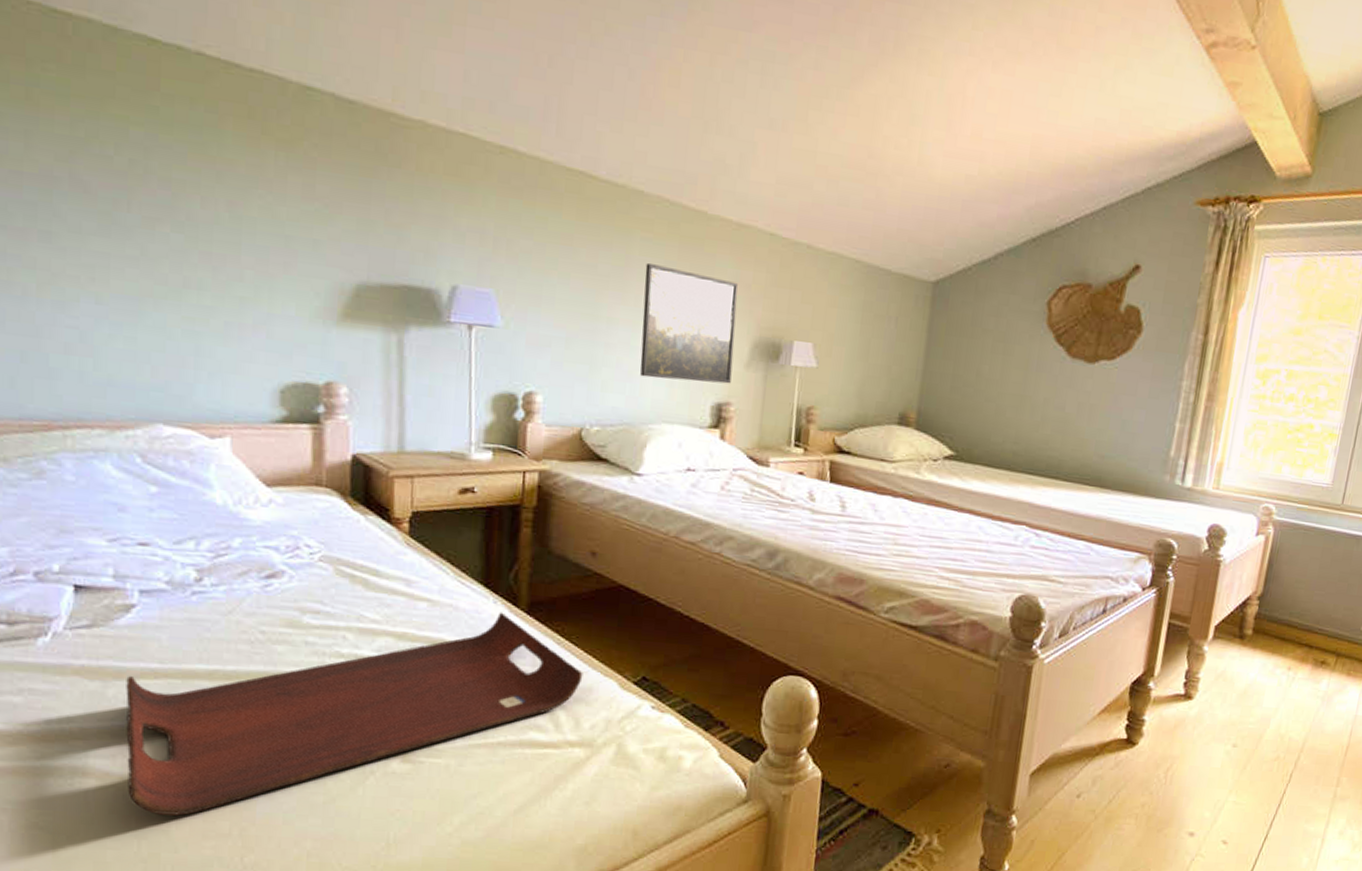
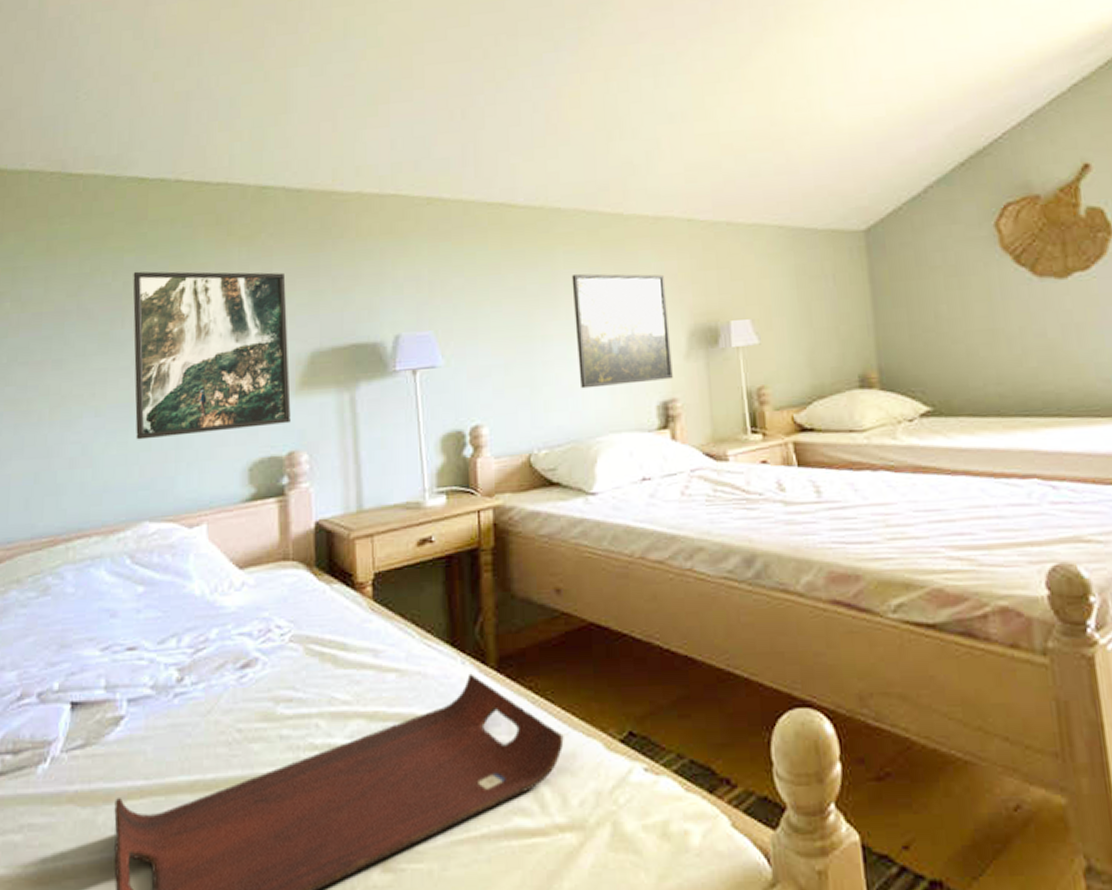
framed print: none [141,149,331,353] -> present [132,271,291,440]

